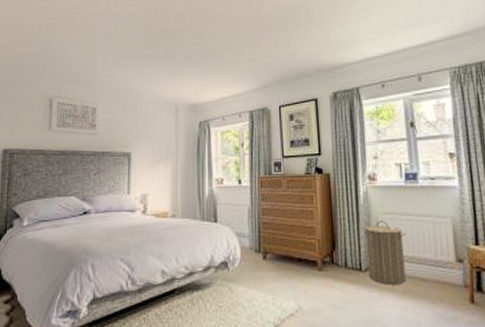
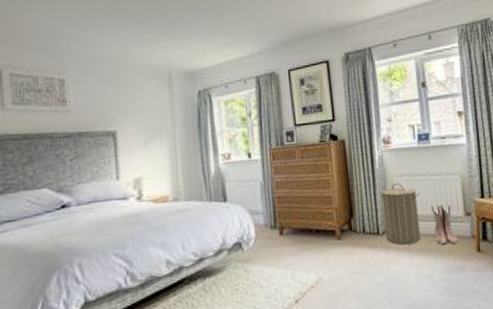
boots: none [418,246,449,290] -> present [431,203,459,245]

